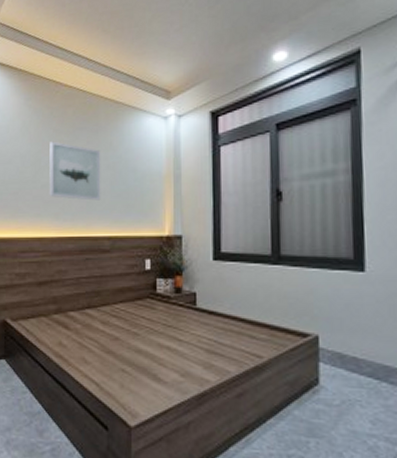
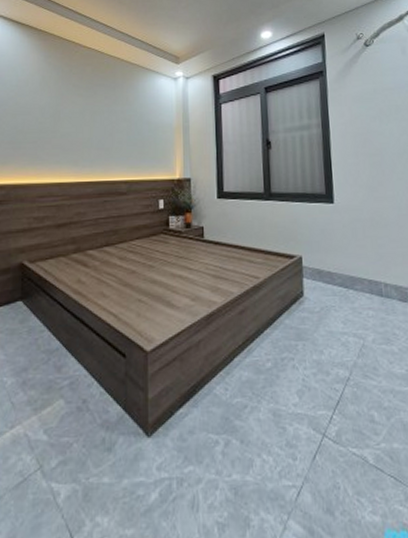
wall art: present [49,141,101,201] -> none [68,95,118,149]

